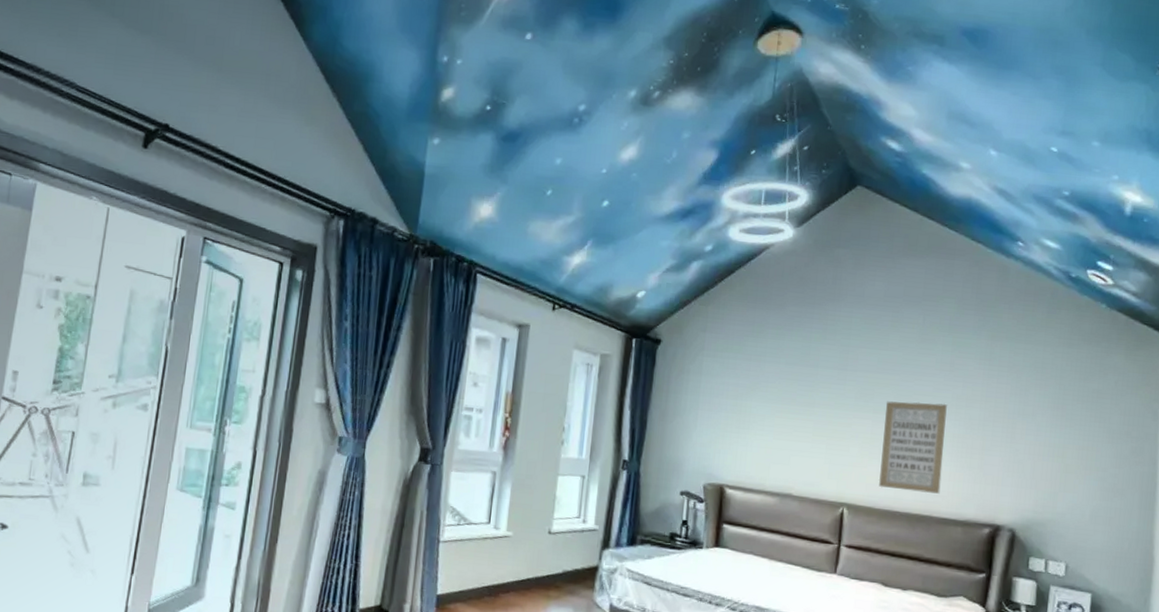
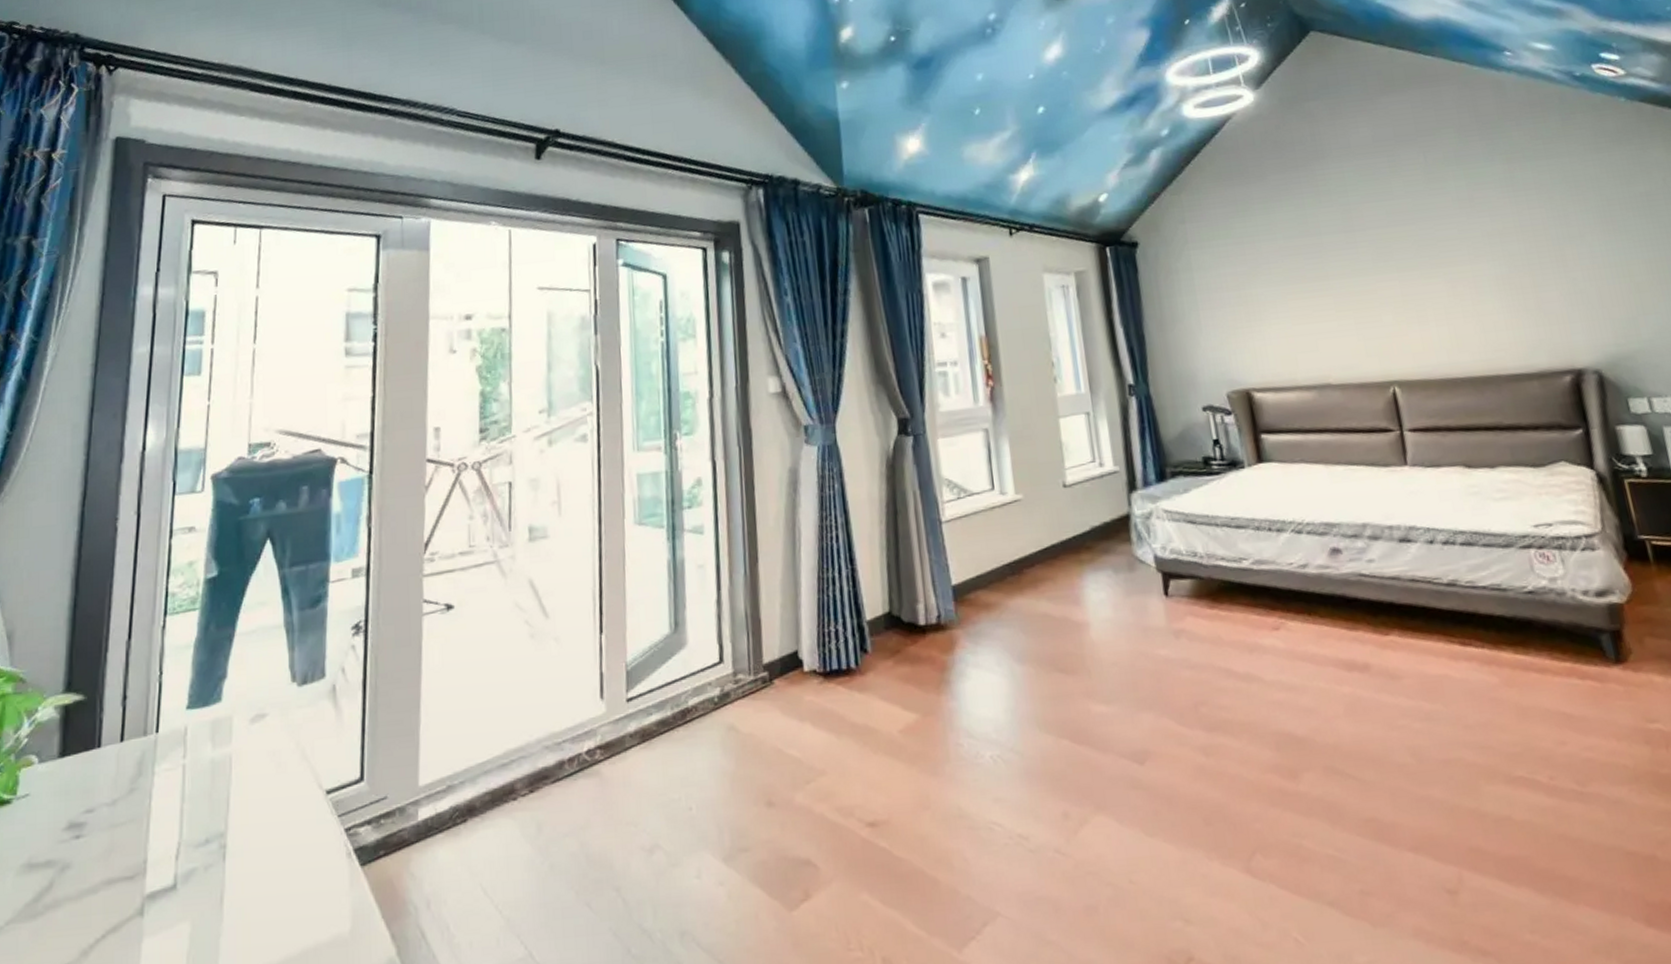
wall art: present [878,401,947,494] -> none [1409,244,1501,355]

